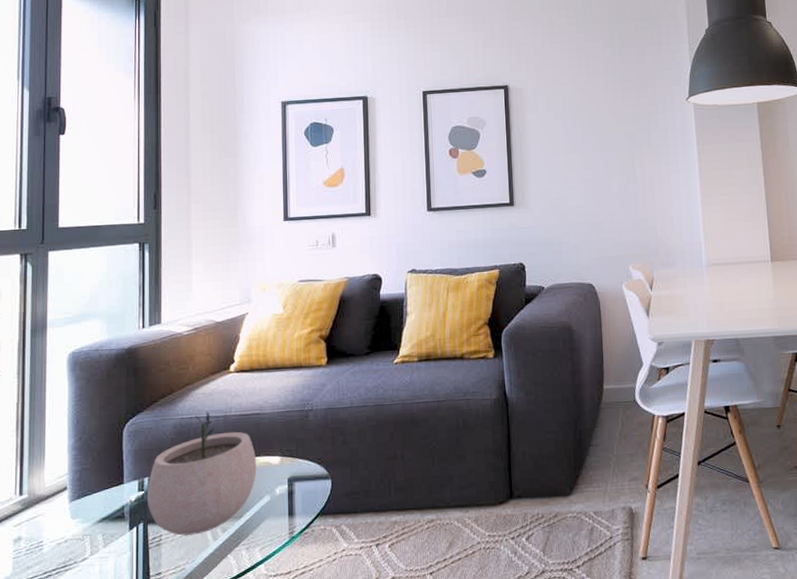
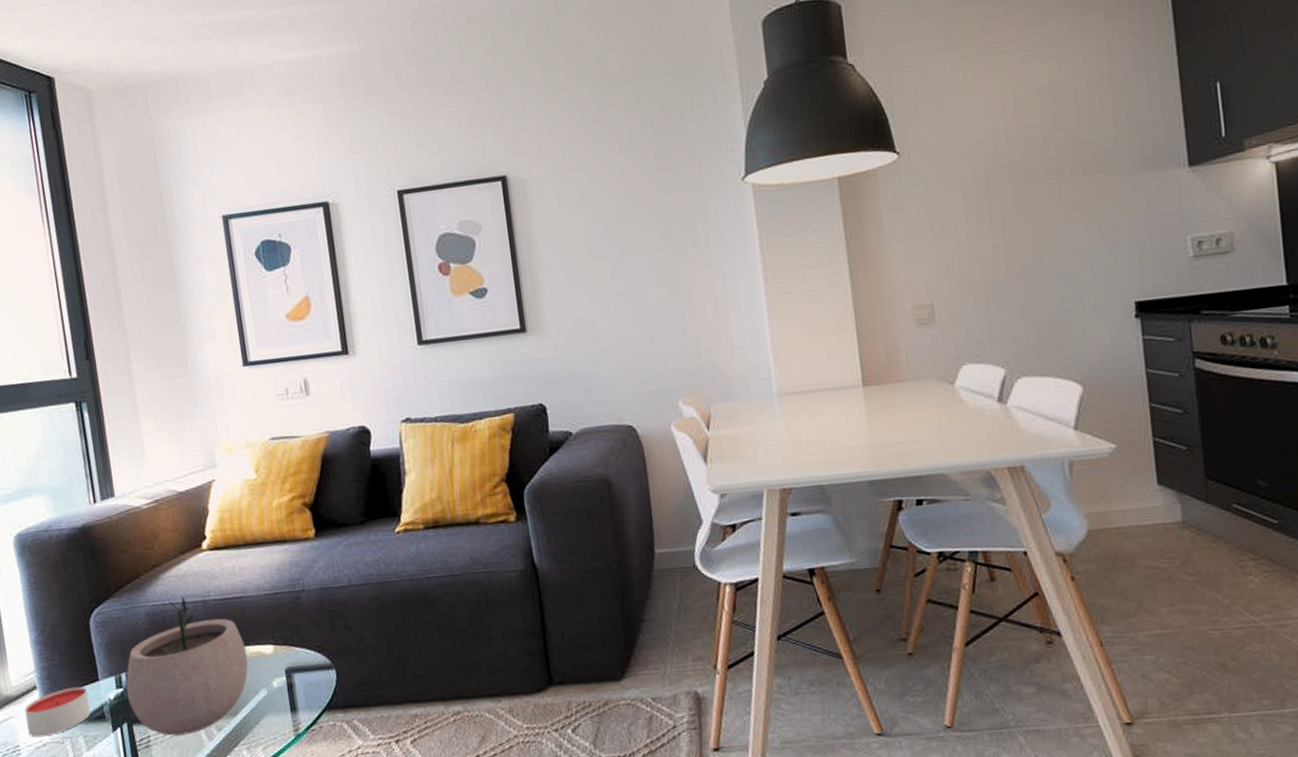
candle: none [53,488,112,534] -> present [24,686,91,738]

